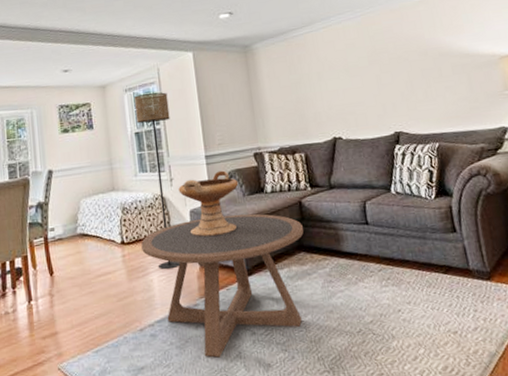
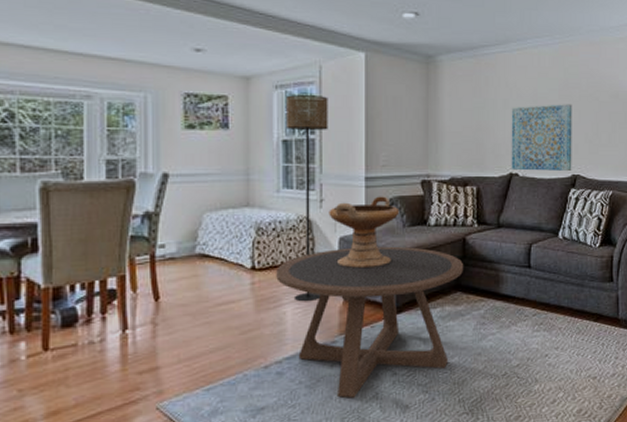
wall art: none [325,67,394,134] -> present [511,104,572,171]

